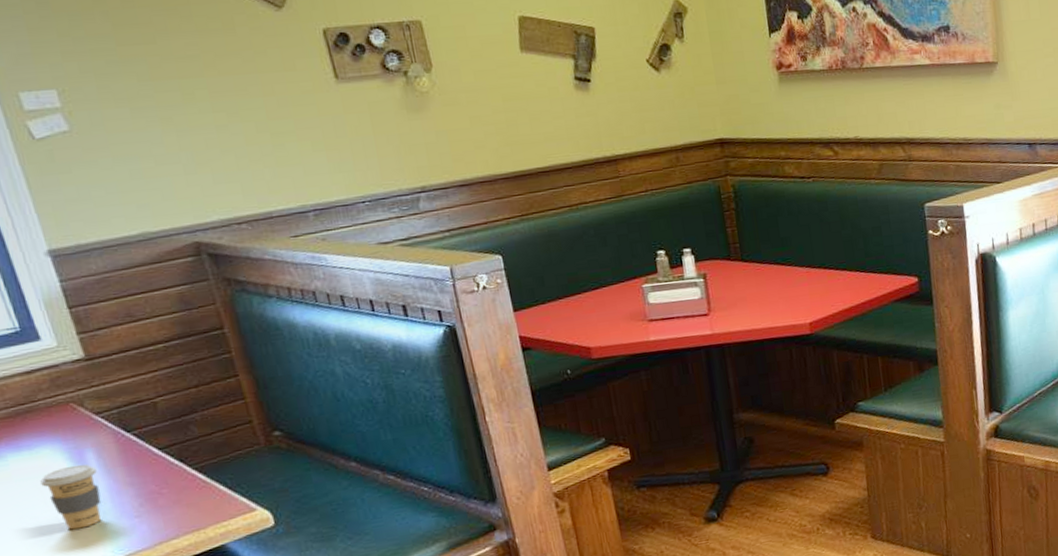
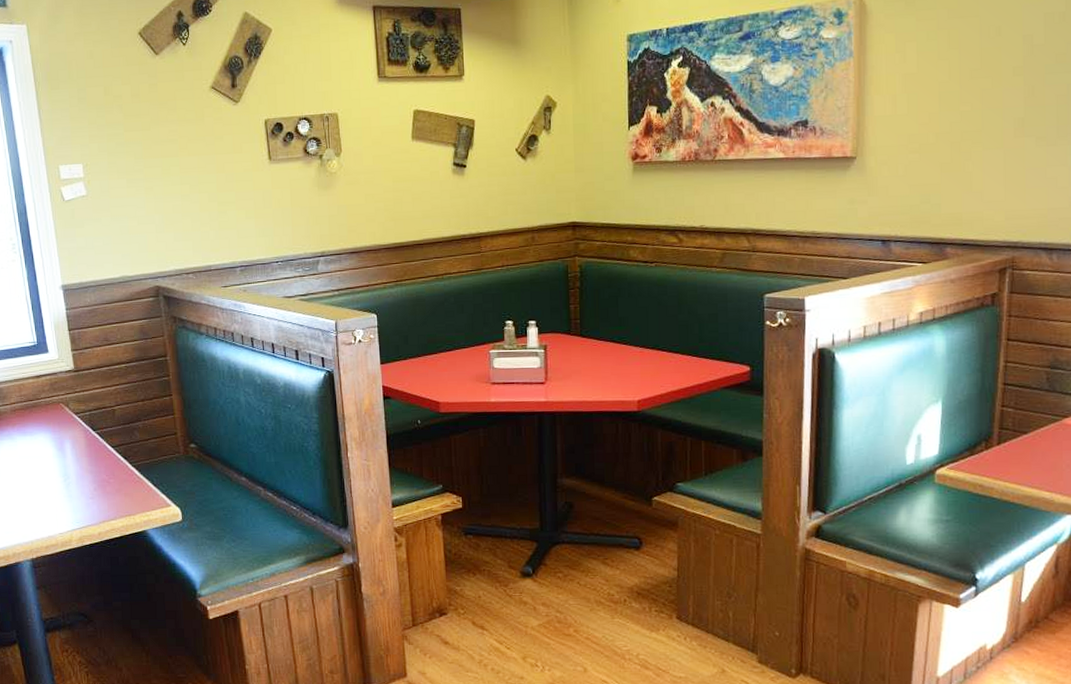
coffee cup: present [40,464,102,530] -> none [34,451,70,501]

